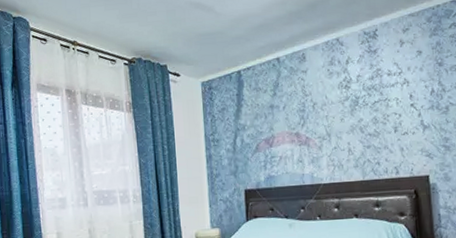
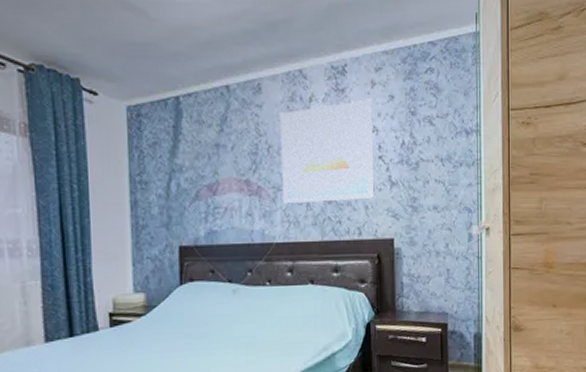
wall art: none [321,56,409,151] -> present [279,99,375,204]

